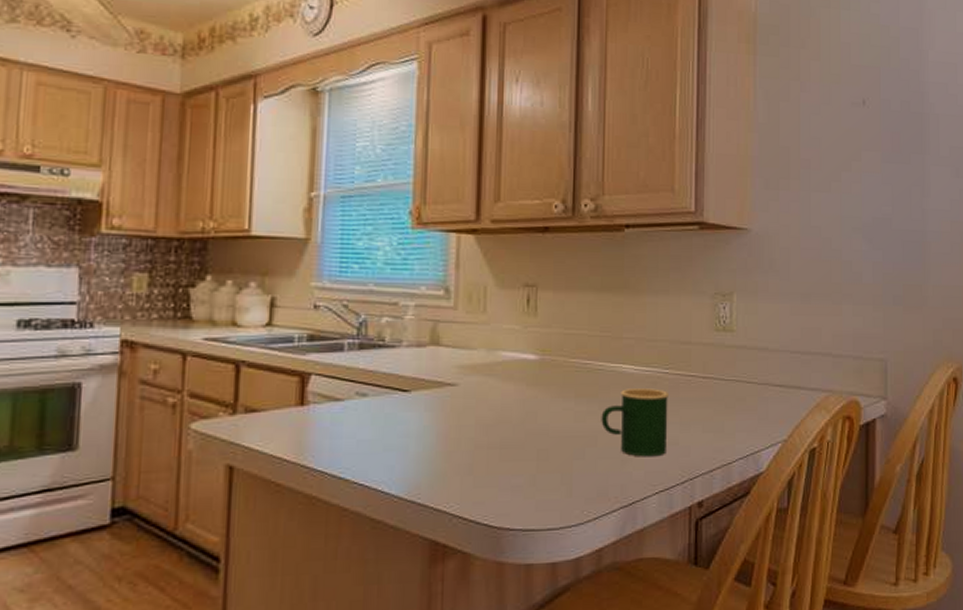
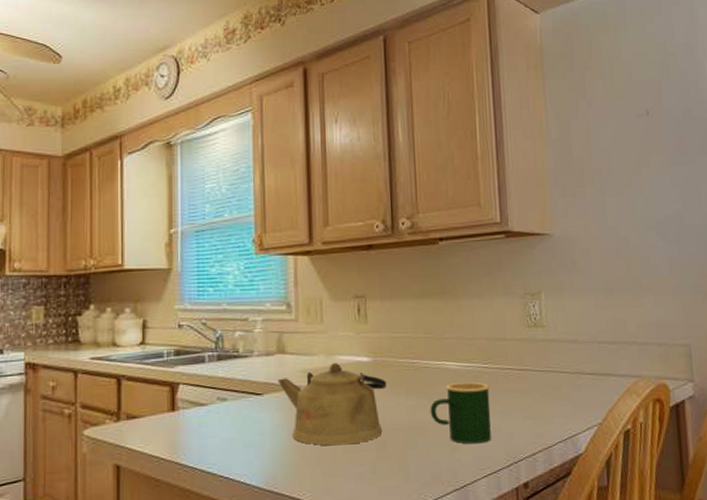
kettle: none [428,359,555,453] -> present [277,363,387,446]

